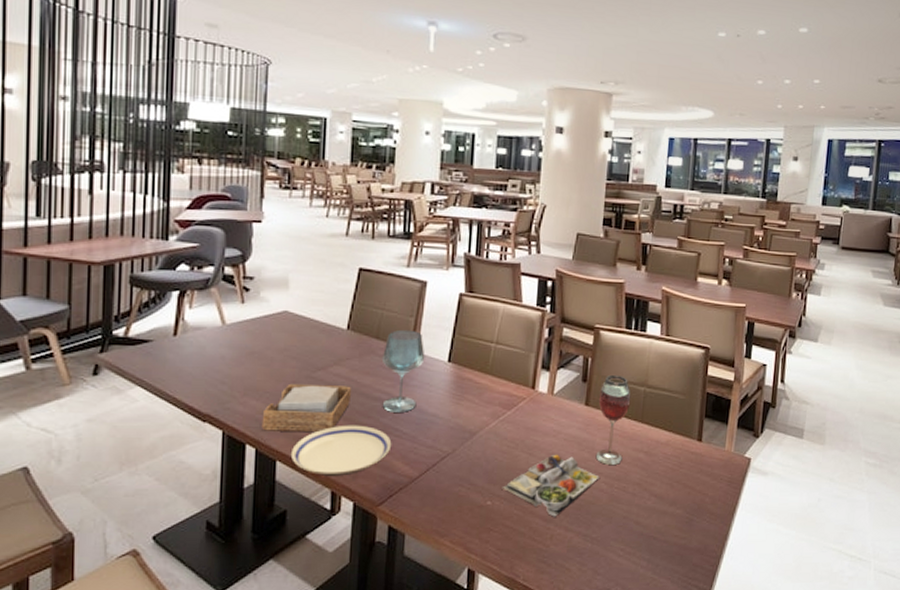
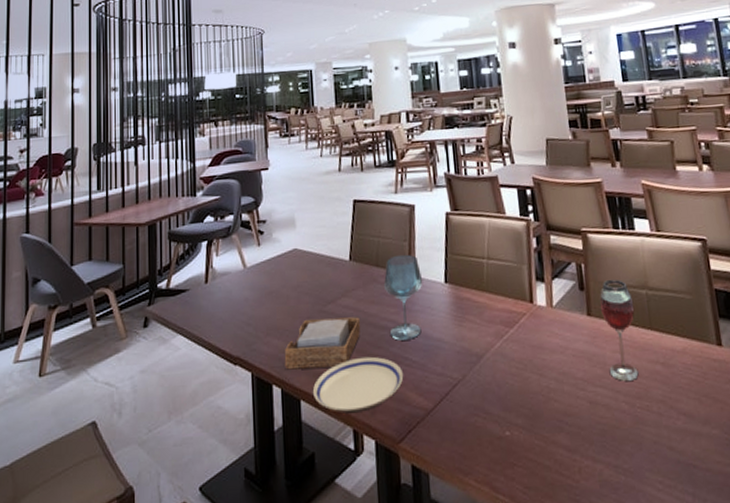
food tray: present [501,454,601,517] -> none [518,372,620,446]

